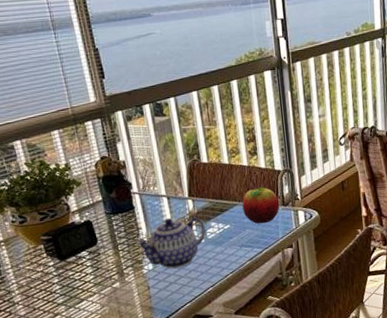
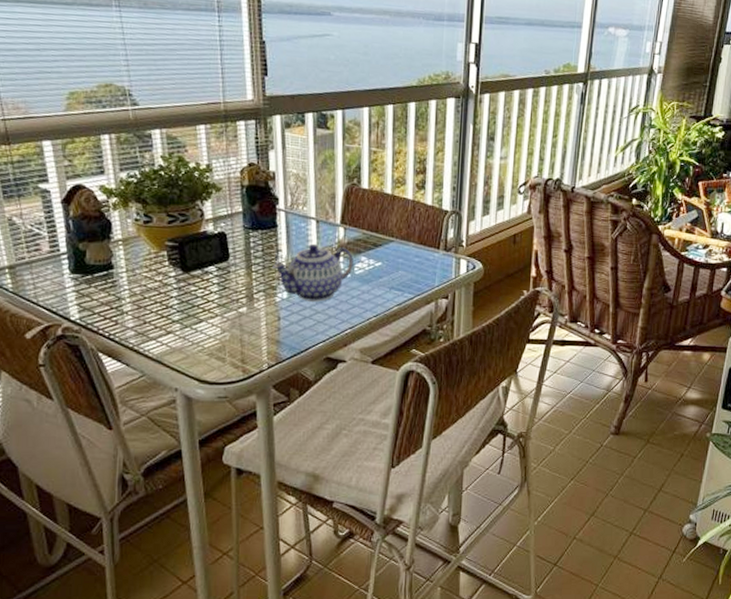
fruit: present [242,187,280,224] -> none [399,225,441,267]

